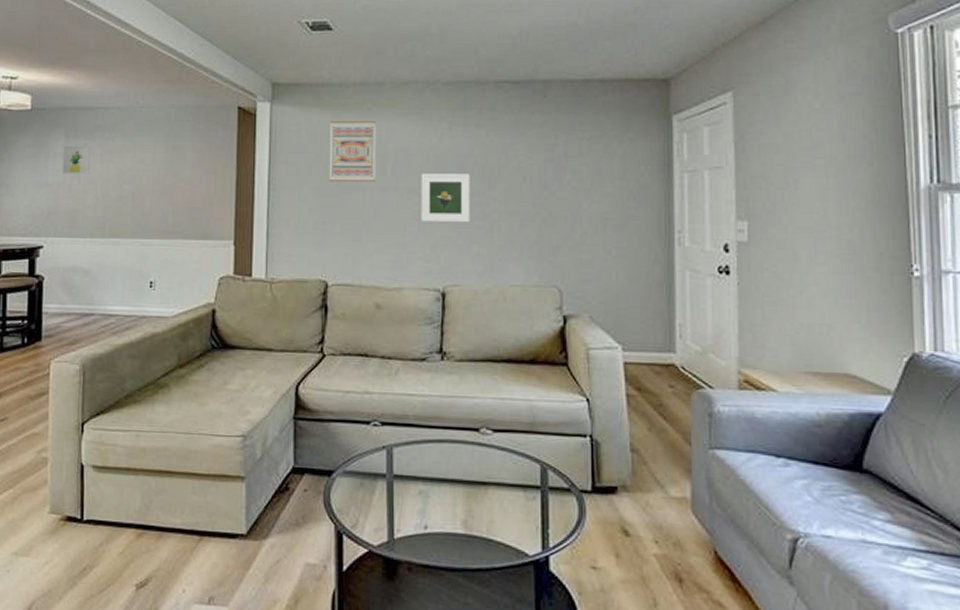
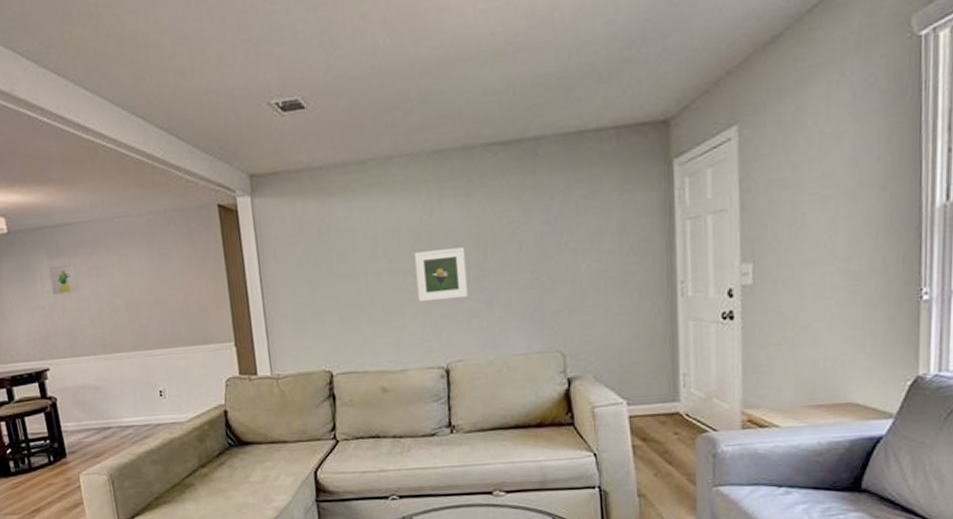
wall art: present [329,121,377,183] -> none [314,203,368,273]

